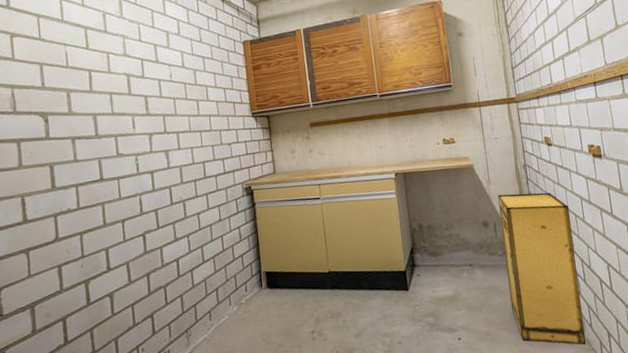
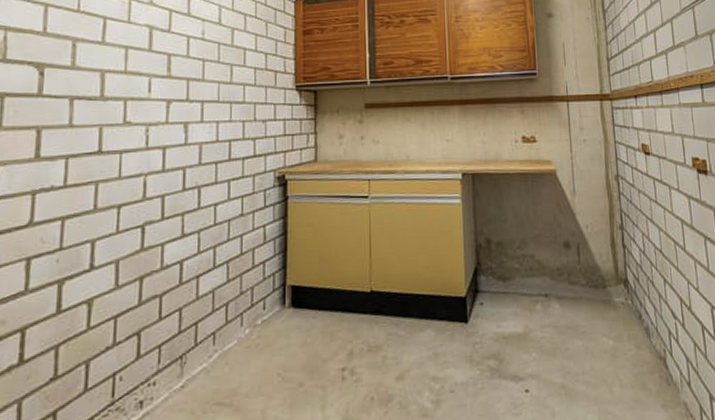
storage cabinet: present [498,192,586,345] -> none [583,209,683,410]

